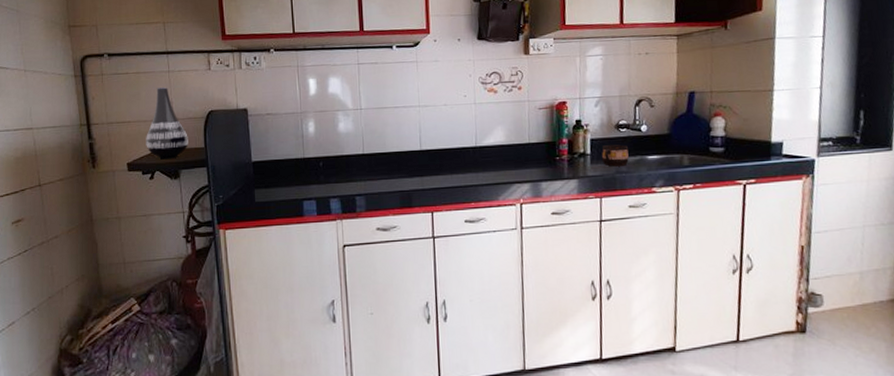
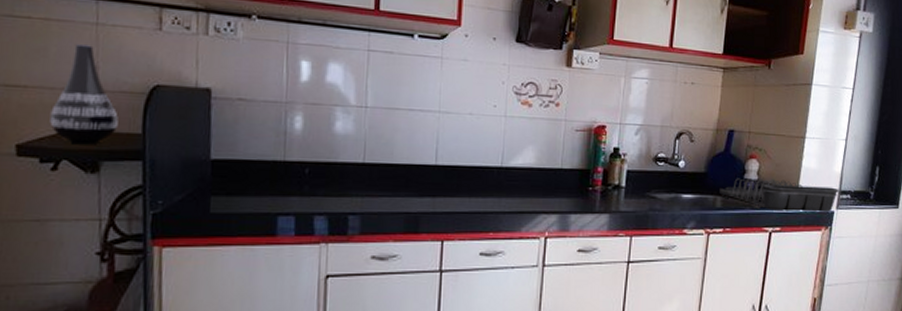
cup: present [602,144,629,167] -> none [637,179,664,203]
dish rack: none [685,133,820,164] -> present [719,178,840,212]

